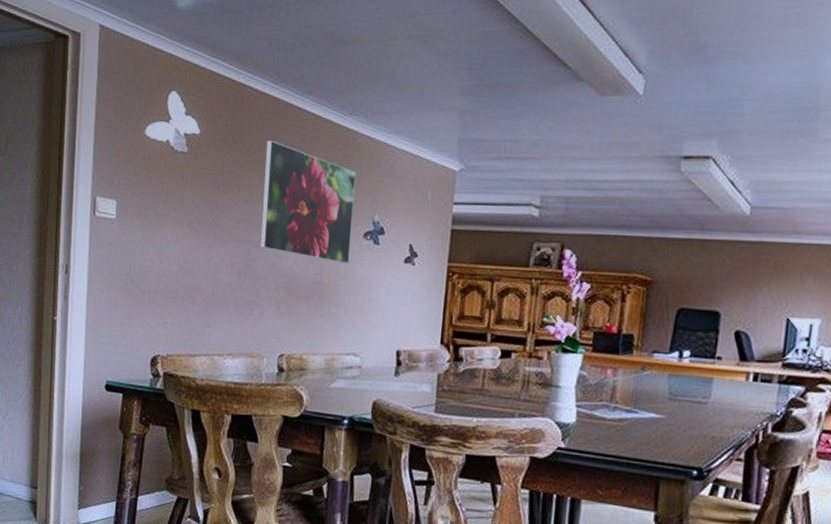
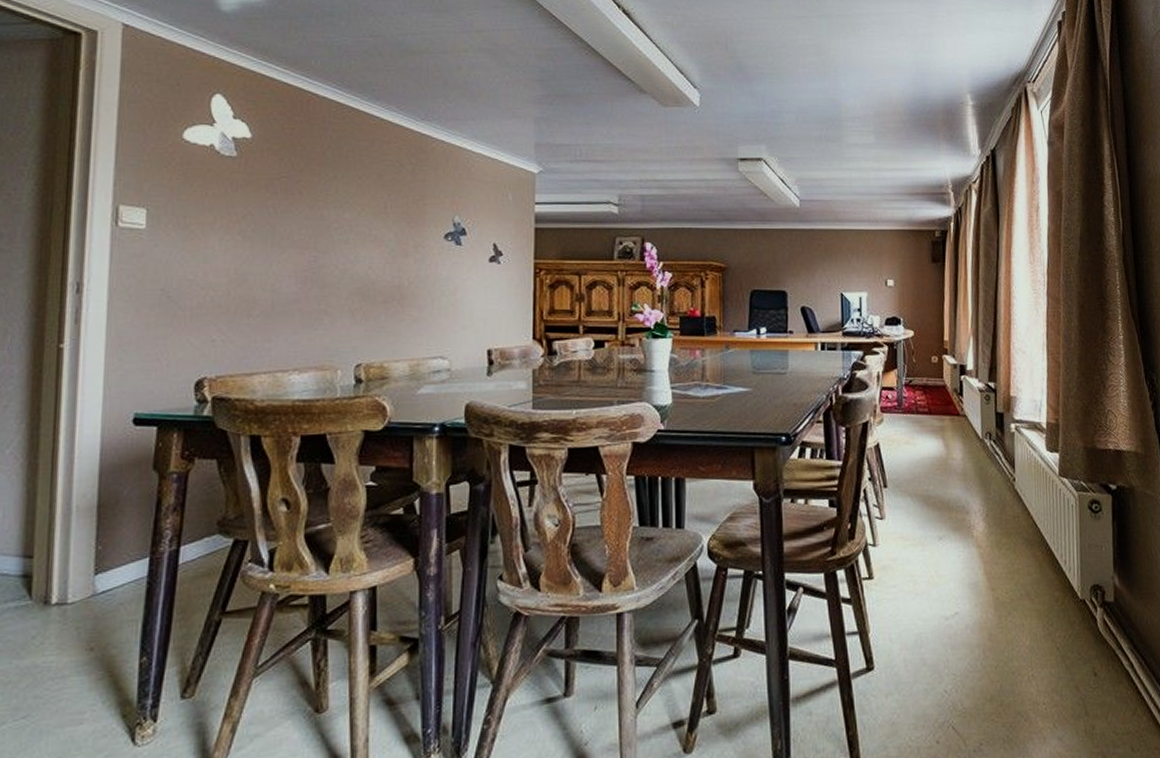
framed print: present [259,139,356,264] -> none [327,144,432,265]

